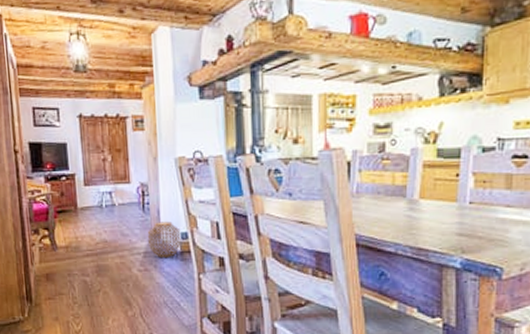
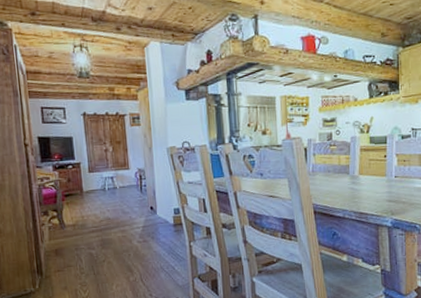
woven basket: present [147,221,181,257] -> none [145,200,174,230]

